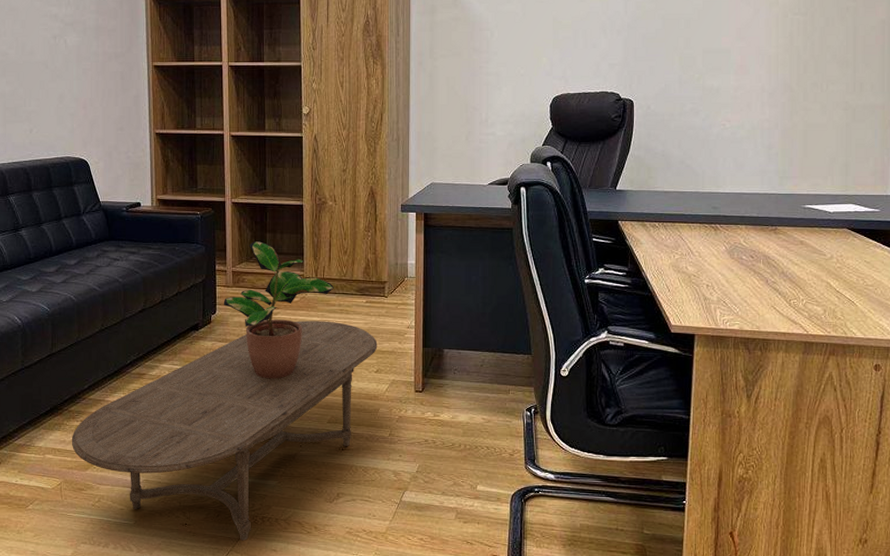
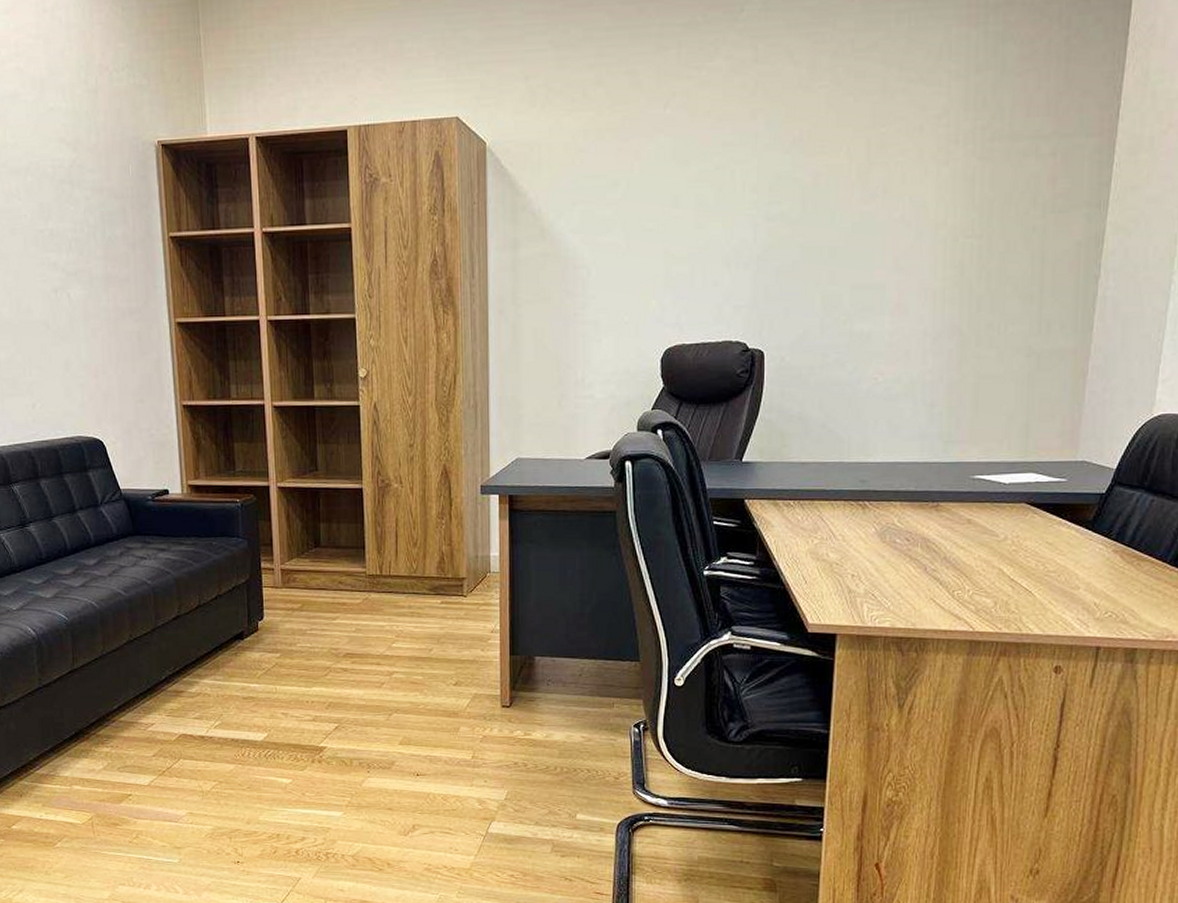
coffee table: present [71,321,378,541] -> none [101,626,456,880]
potted plant: present [223,241,334,379] -> none [271,533,403,695]

